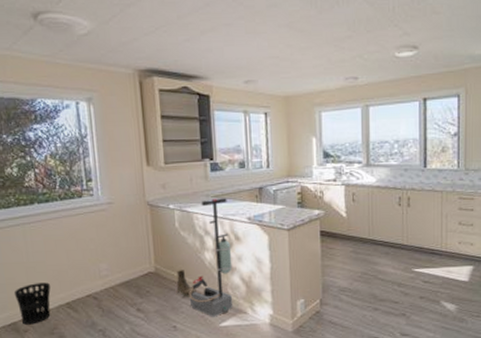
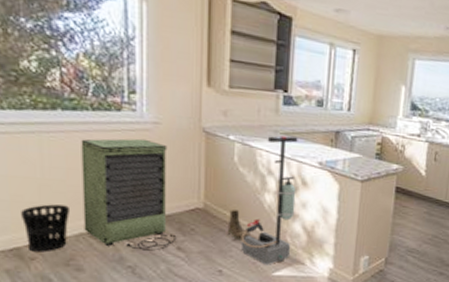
storage cabinet: none [54,218,136,315] -> present [81,138,177,251]

